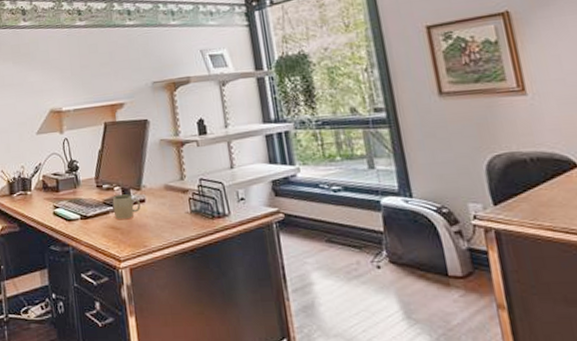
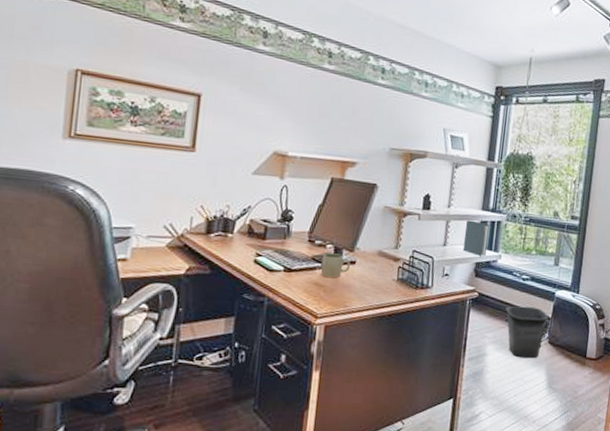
binder: none [249,136,281,173] -> present [463,220,489,256]
waste bin: none [321,221,382,284] -> present [505,305,549,359]

